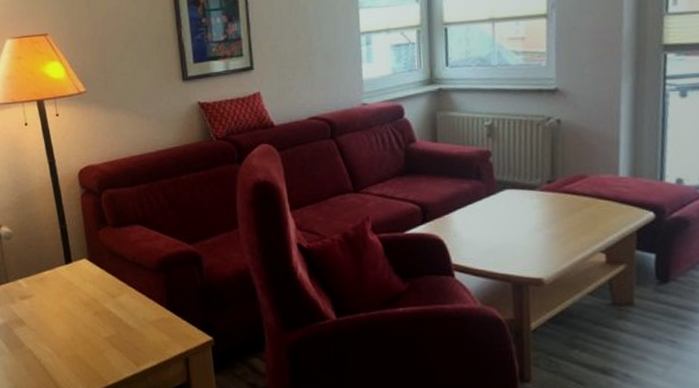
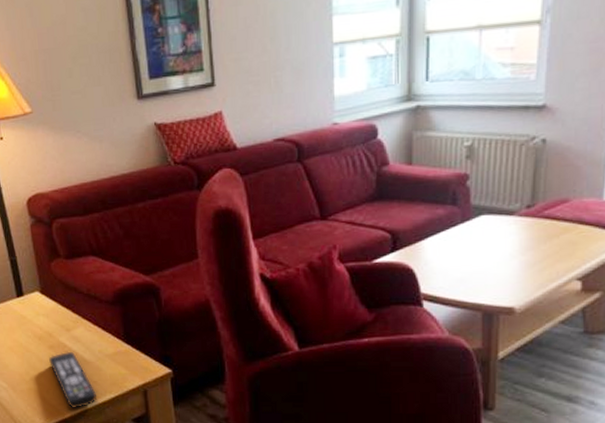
remote control: none [94,317,140,376] -> present [49,351,97,408]

